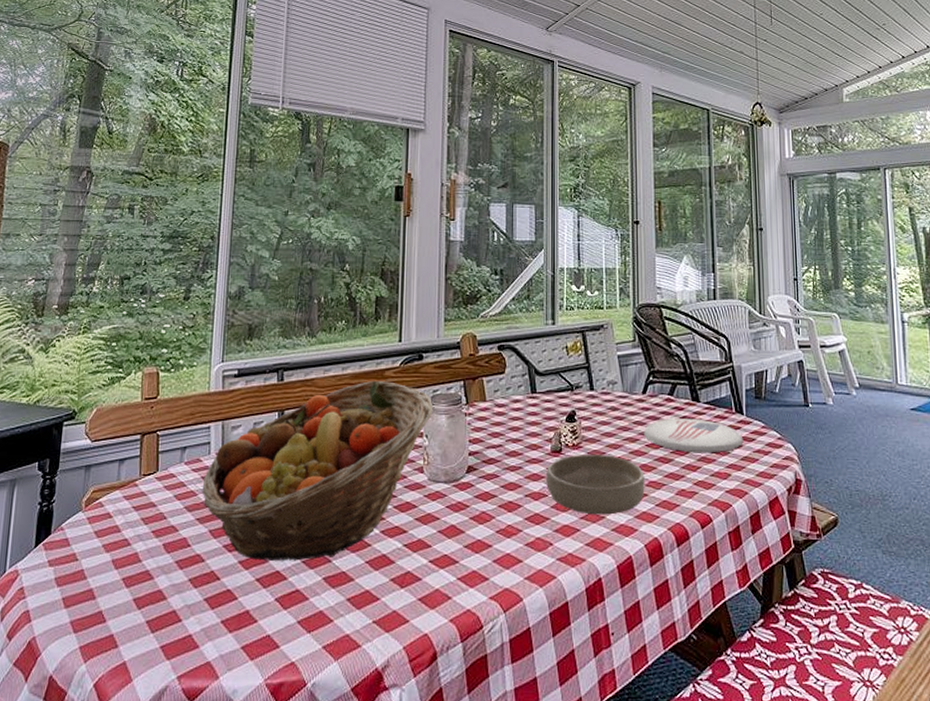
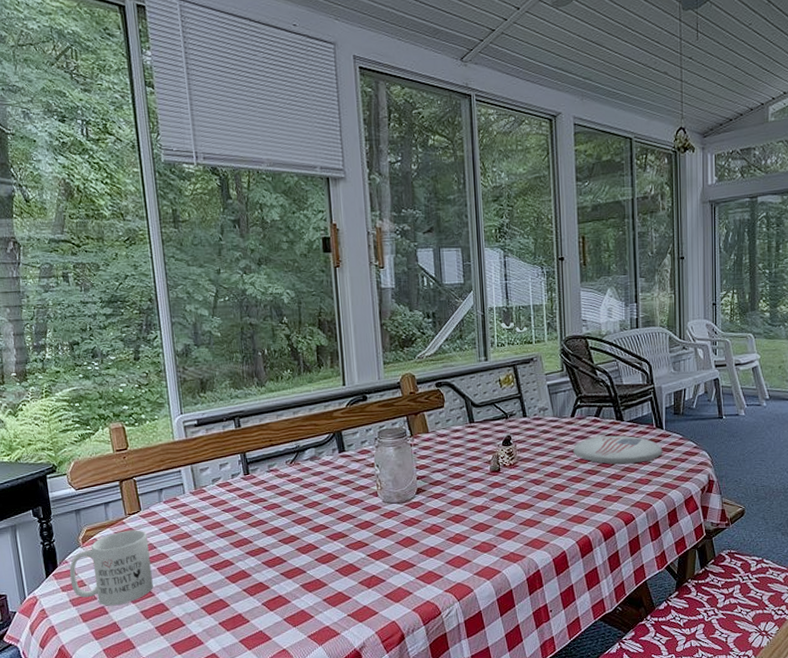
mug: none [61,495,159,589] -> present [69,530,153,606]
fruit basket: present [202,380,434,561] -> none [183,420,382,575]
bowl: present [546,454,645,515] -> none [487,470,575,521]

